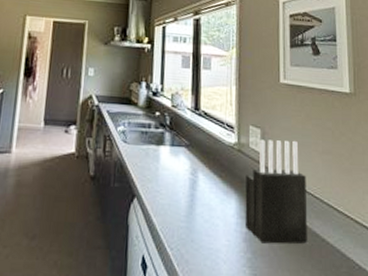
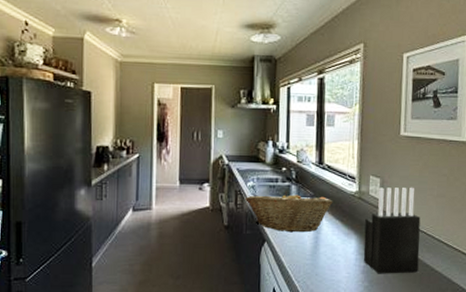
fruit basket: none [115,139,210,189] -> present [245,192,333,233]

